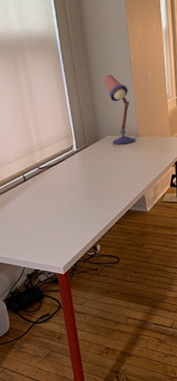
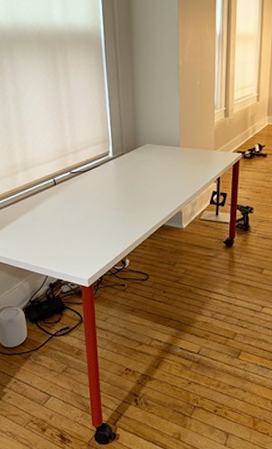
desk lamp: present [103,74,136,145] -> none [148,78,177,155]

